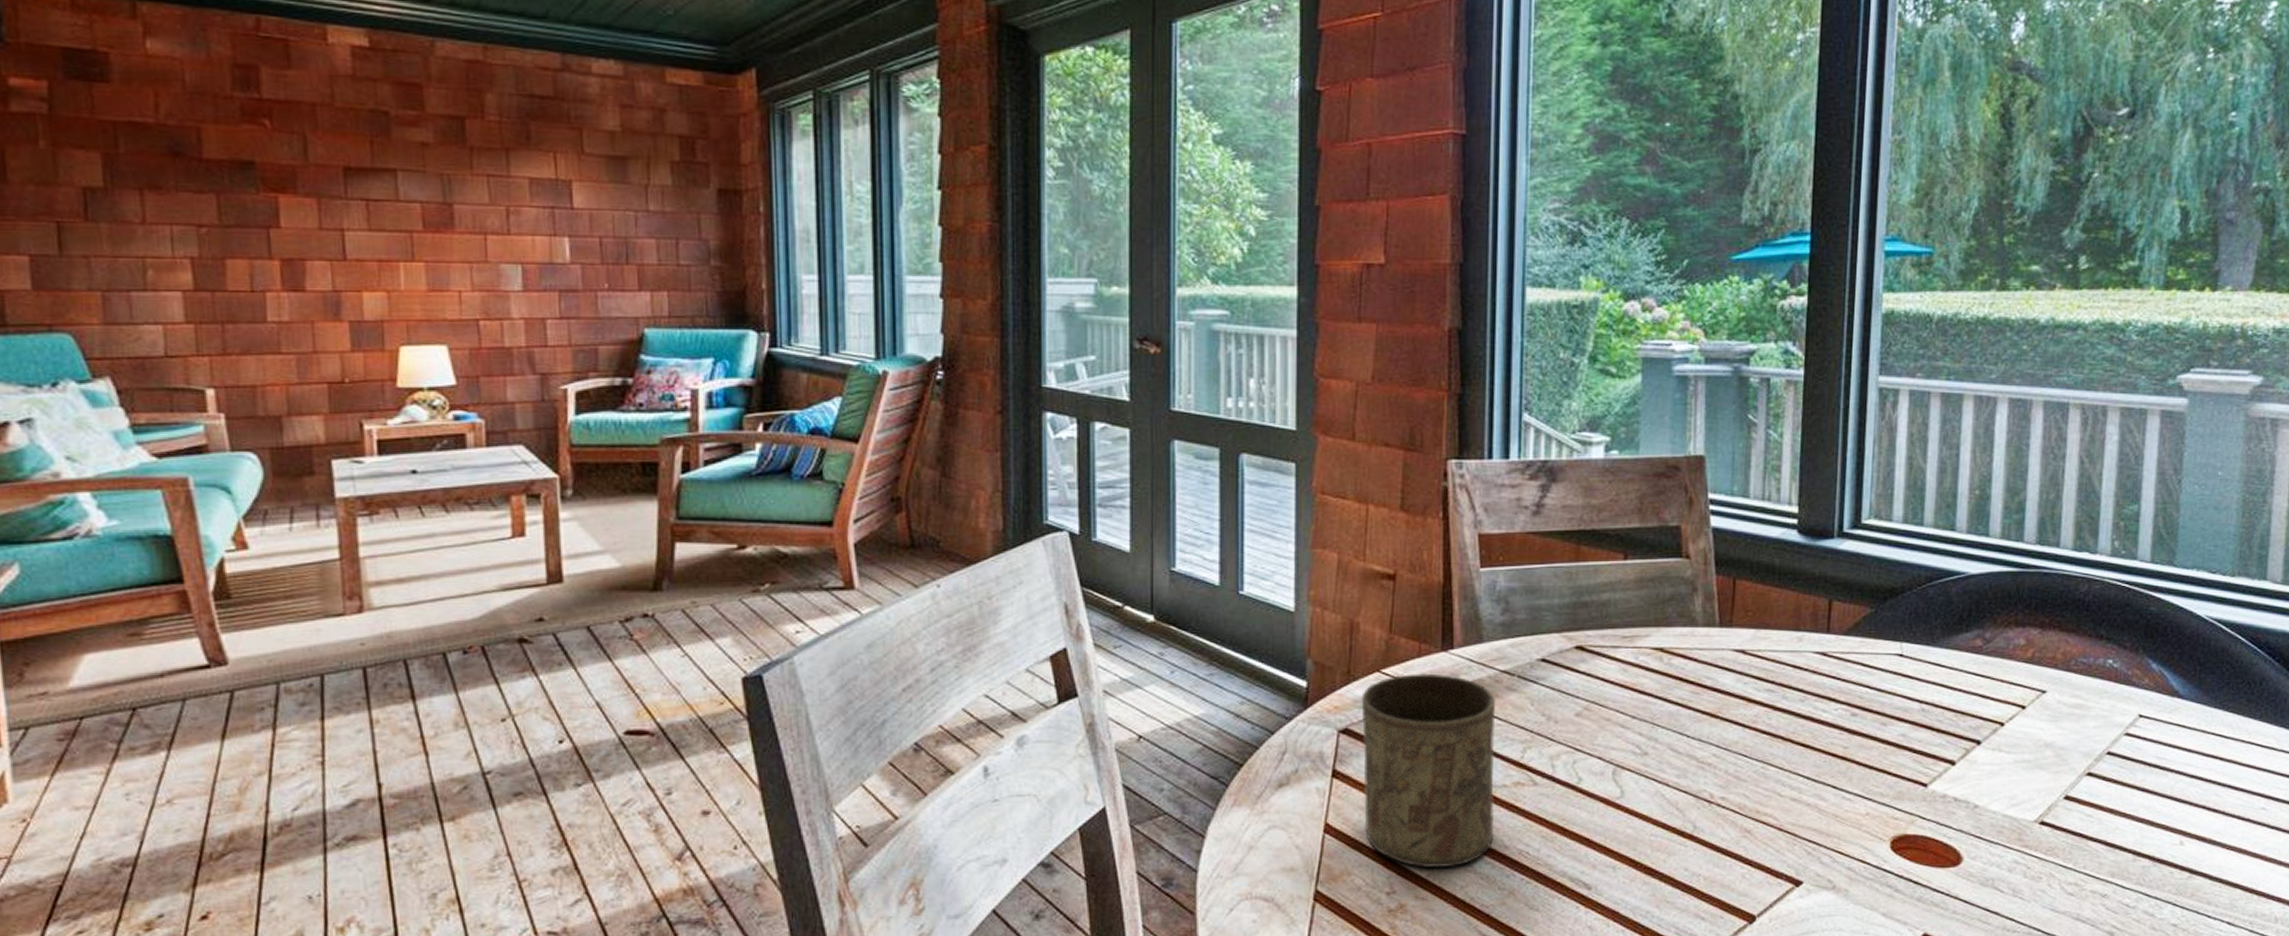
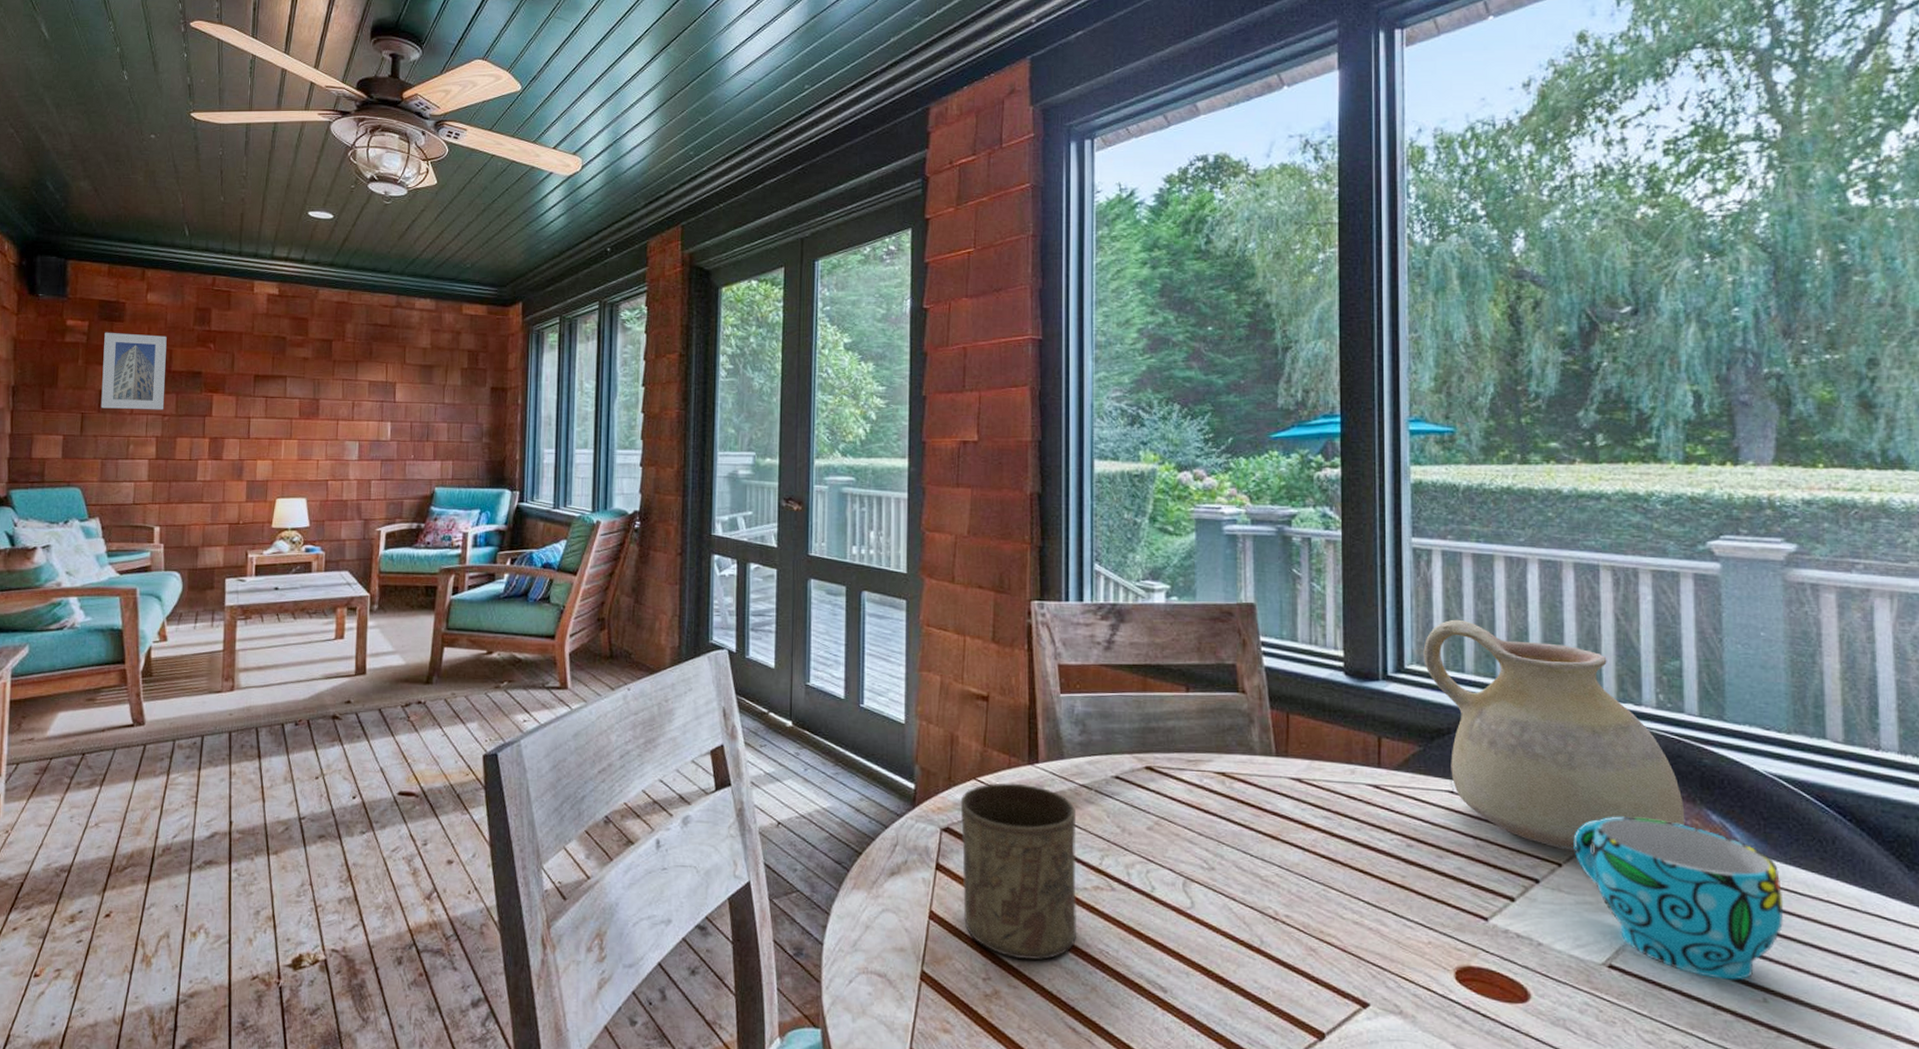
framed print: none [79,97,199,218] -> present [101,332,167,410]
ceramic pitcher: none [1882,467,2127,710] -> present [1423,619,1685,853]
cup: none [2017,670,2209,827] -> present [1573,816,1784,980]

